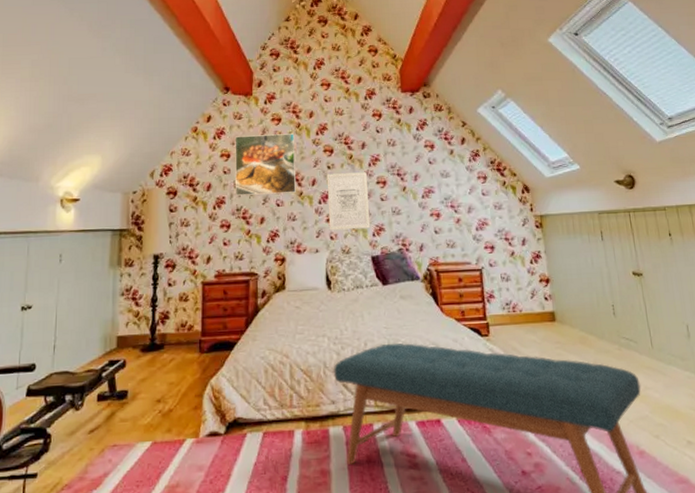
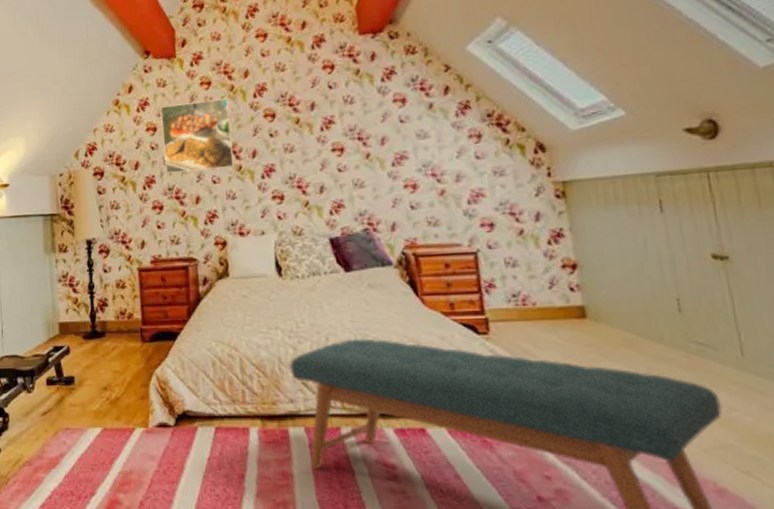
wall art: present [327,172,371,231] -> none [270,138,327,209]

